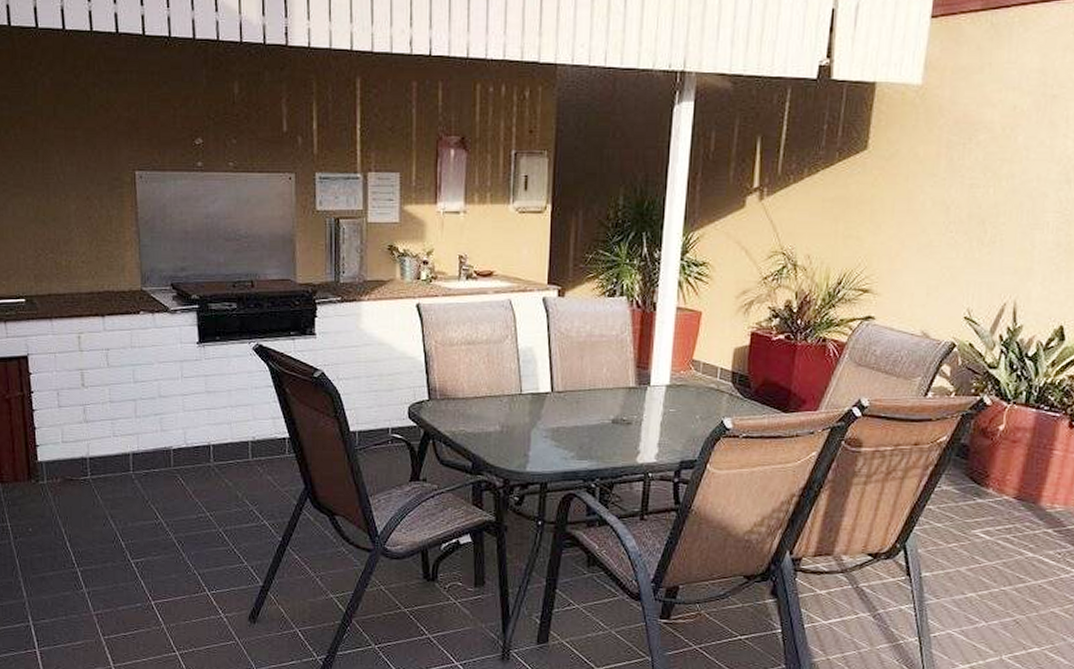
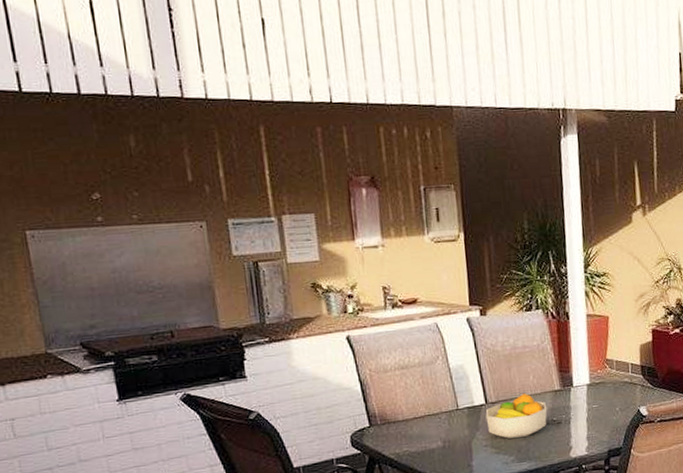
fruit bowl: none [549,387,618,433] -> present [485,394,548,439]

